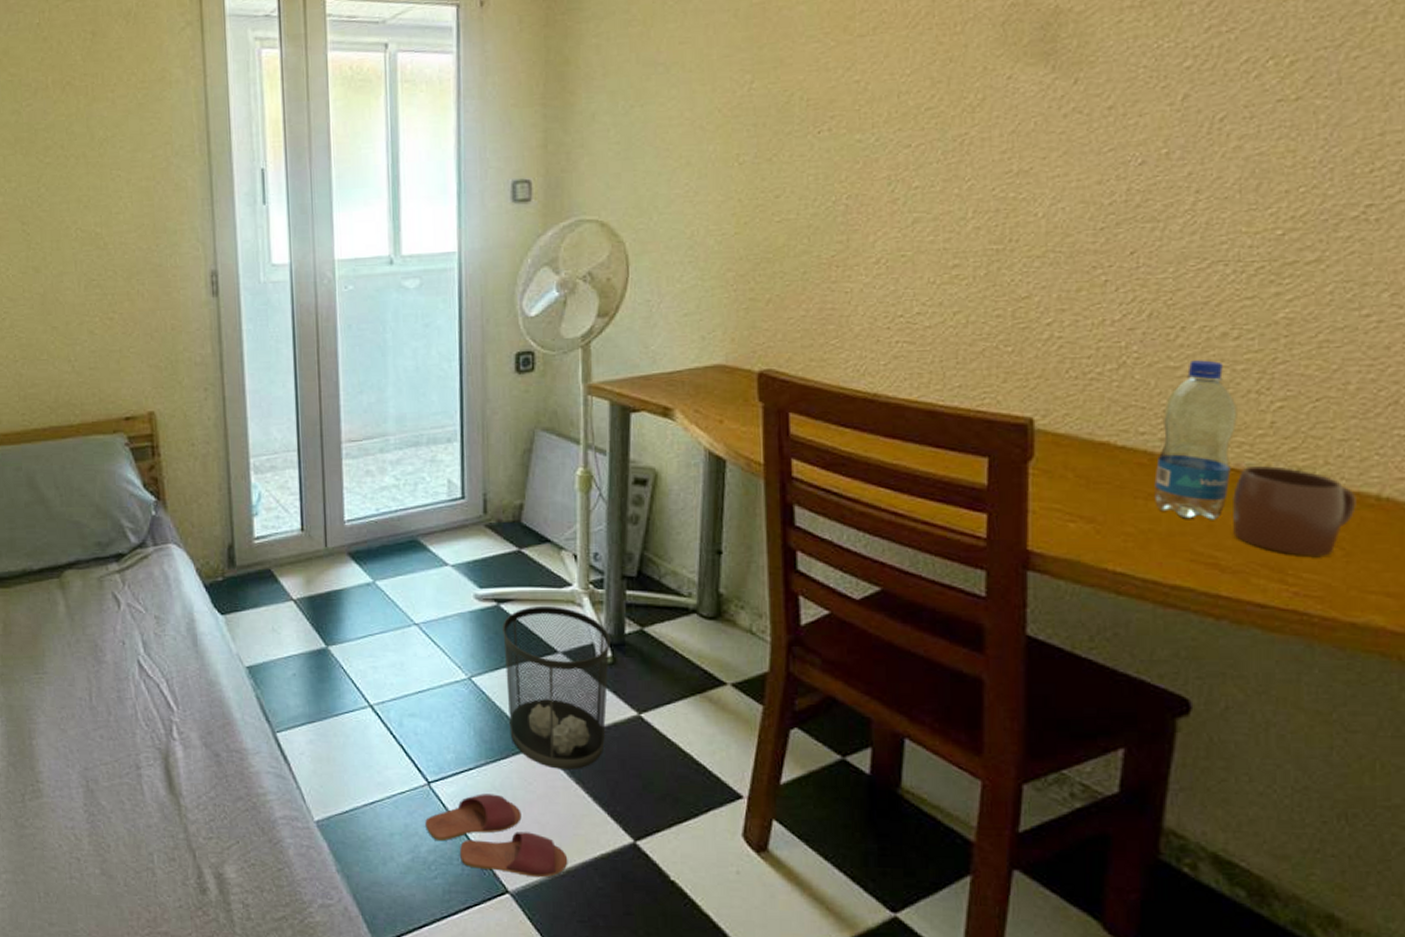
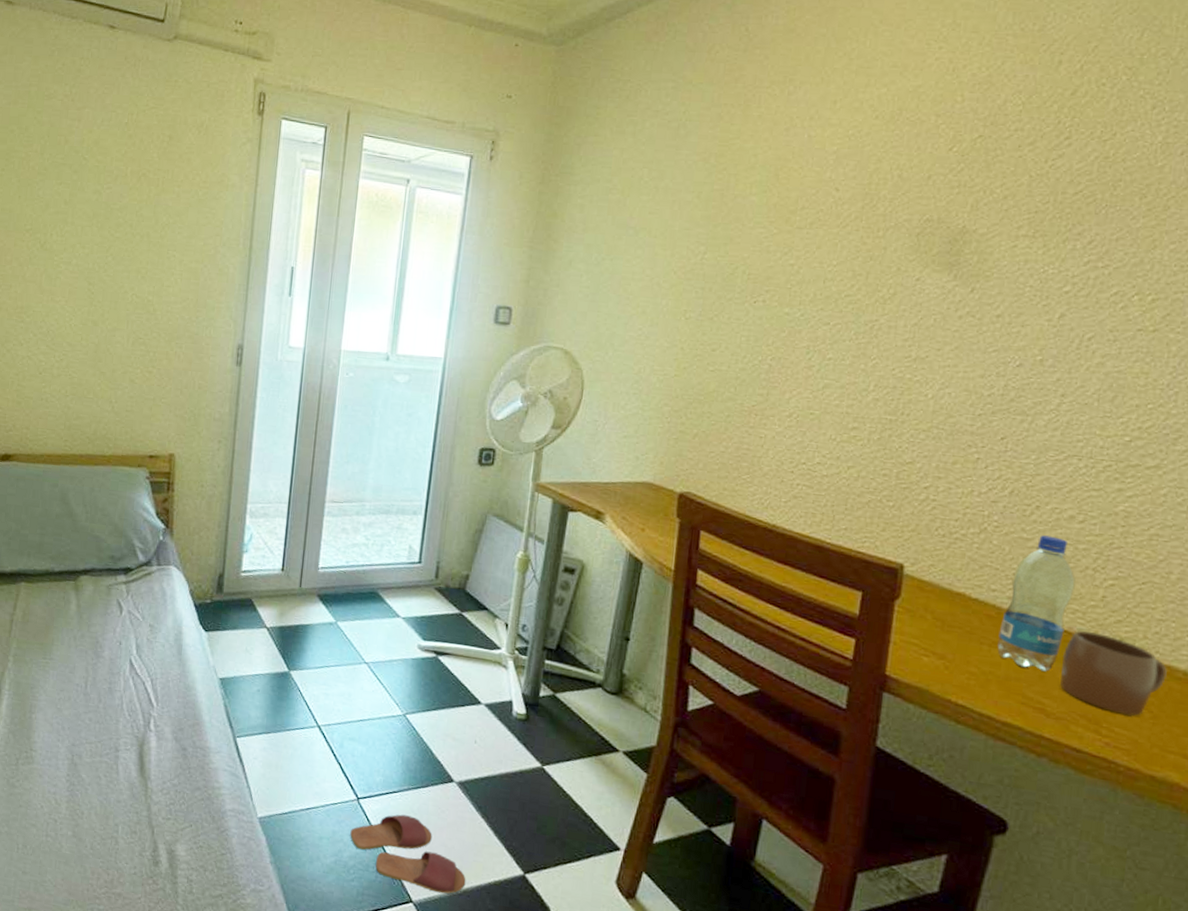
waste bin: present [503,607,610,769] -> none [432,662,527,806]

